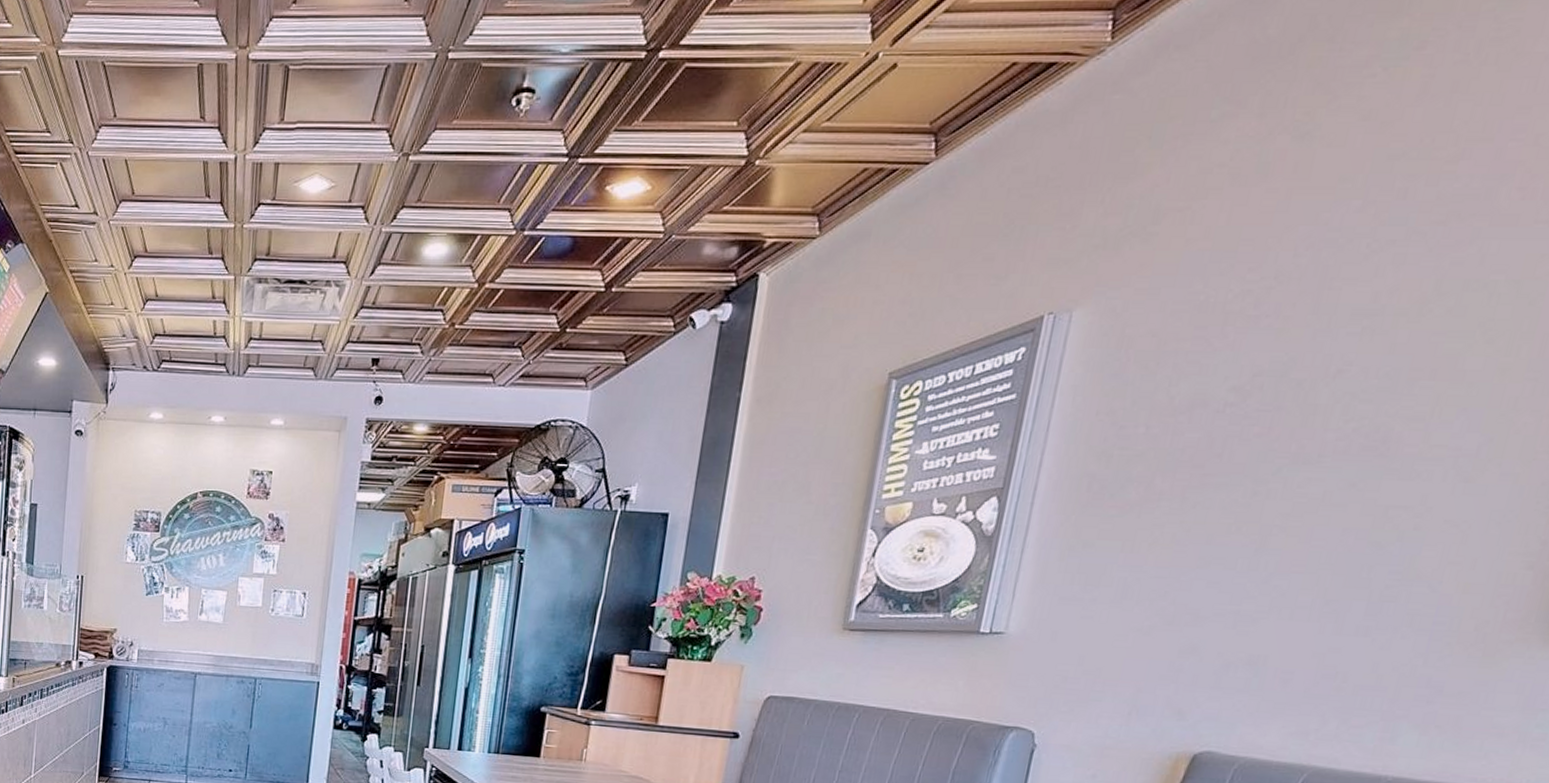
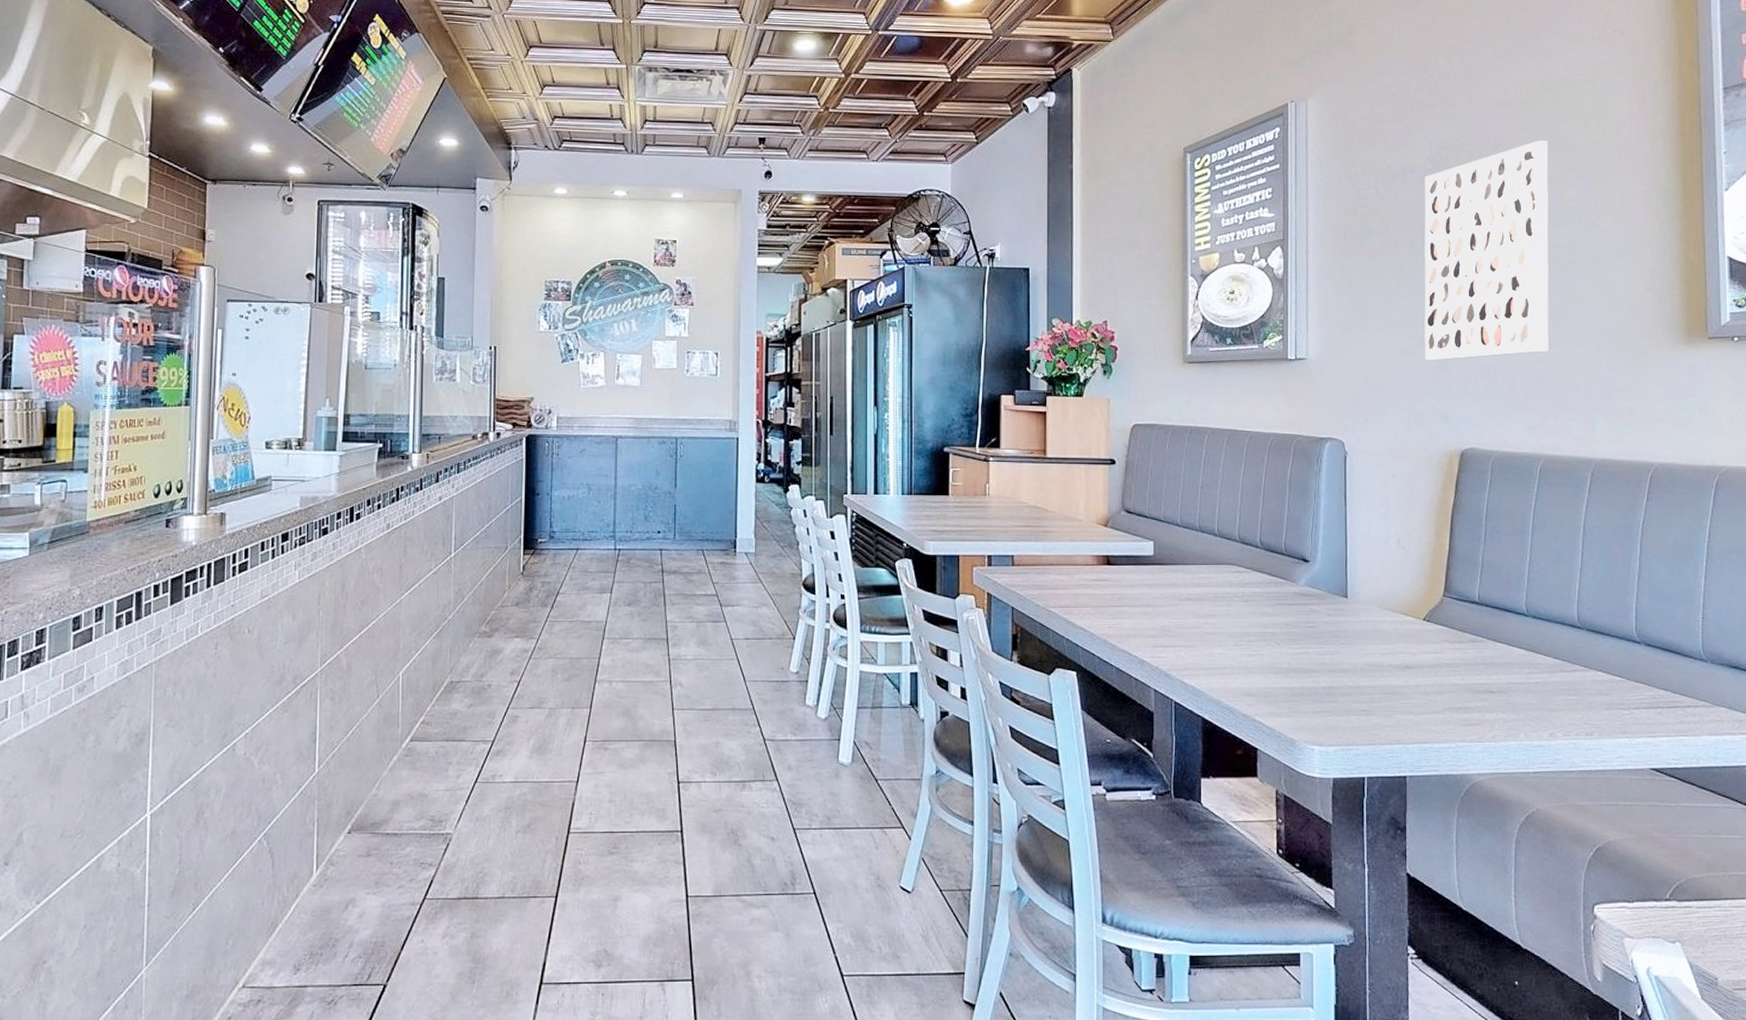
wall art: none [1168,365,1425,645] -> present [1424,140,1549,361]

